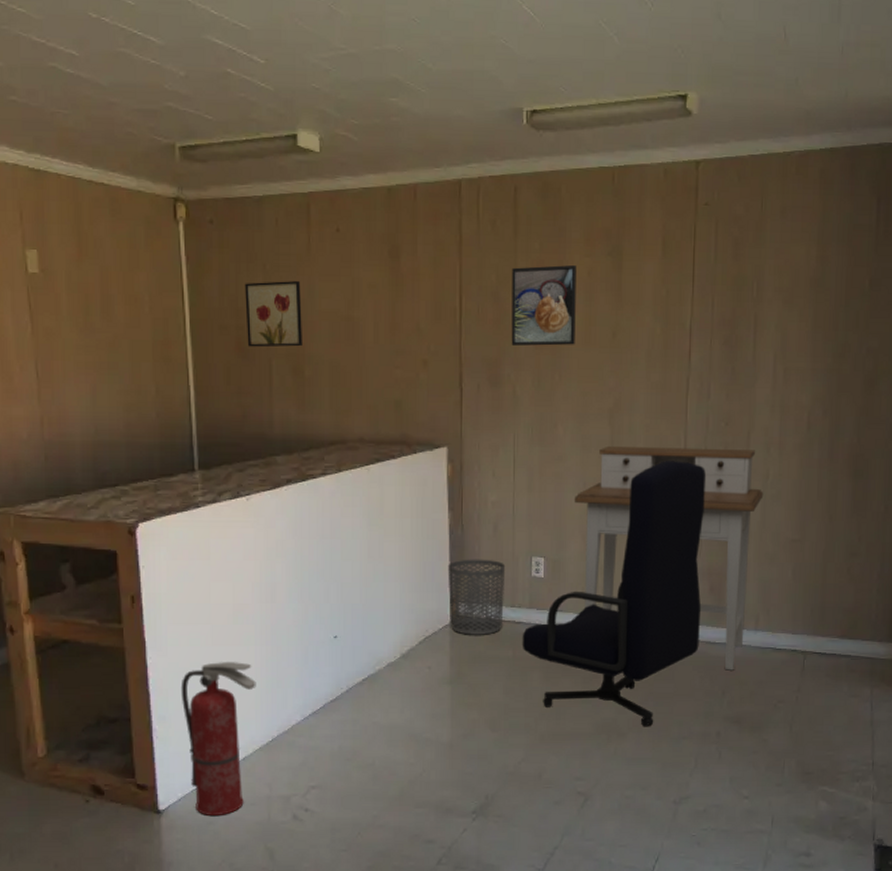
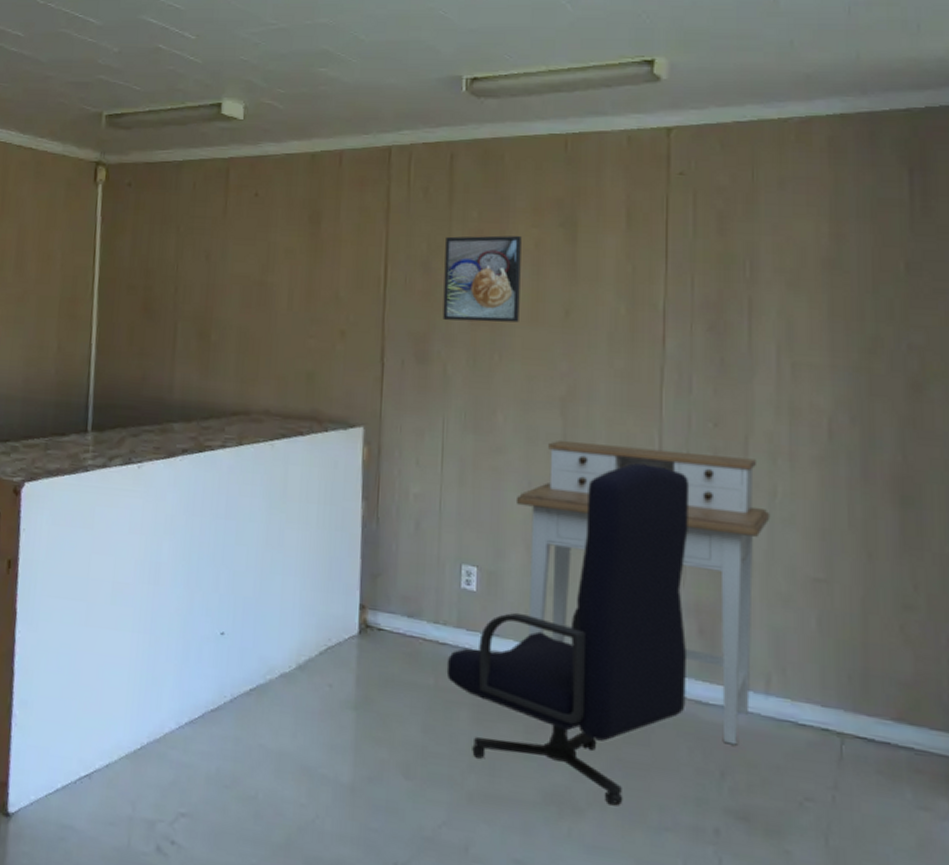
fire extinguisher: present [180,662,256,815] -> none [46,645,129,832]
wall art: present [245,281,302,348] -> none [154,243,214,310]
waste bin: present [448,559,506,635] -> none [358,558,429,655]

